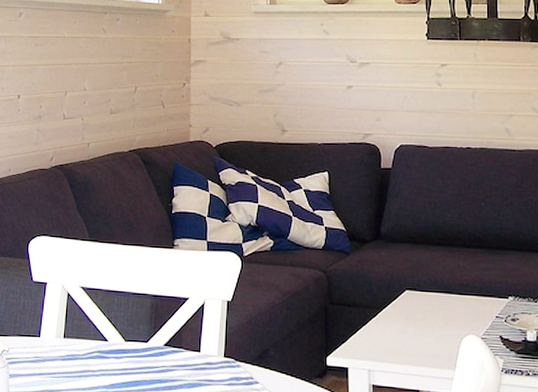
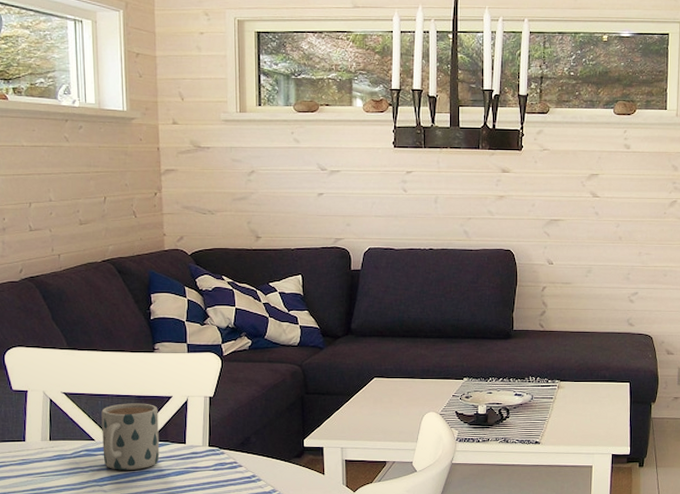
mug: none [115,302,174,378] -> present [101,403,160,470]

